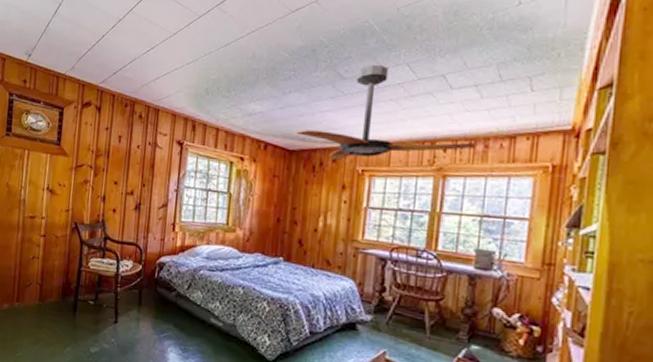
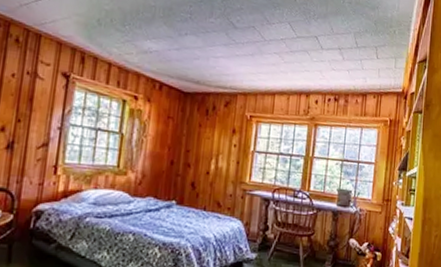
ceiling fan: present [295,65,475,161] -> none [190,19,339,106]

